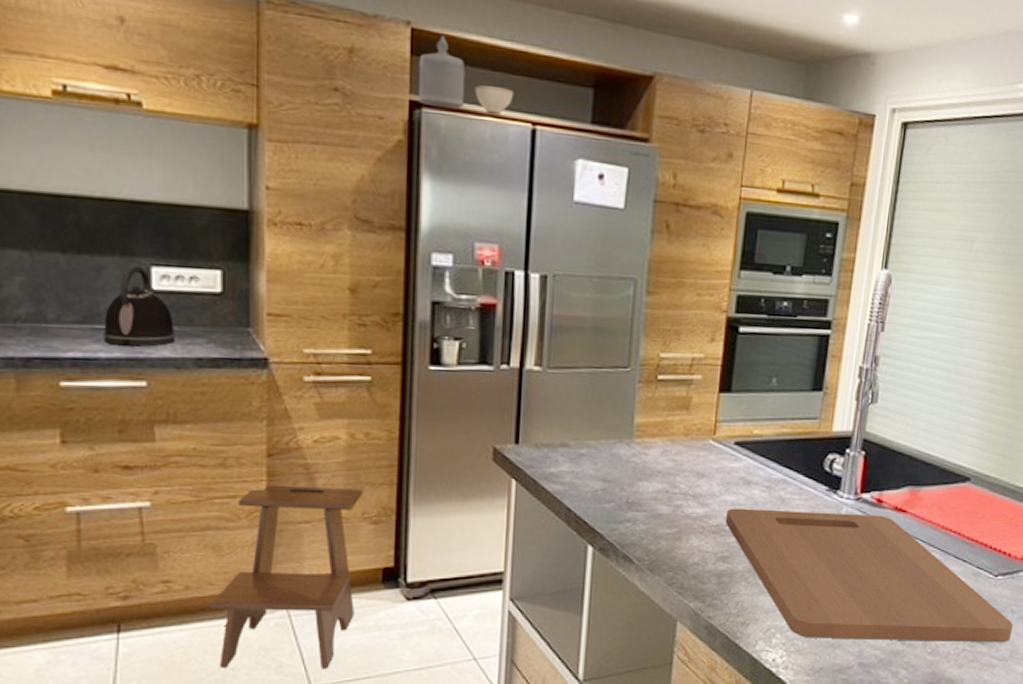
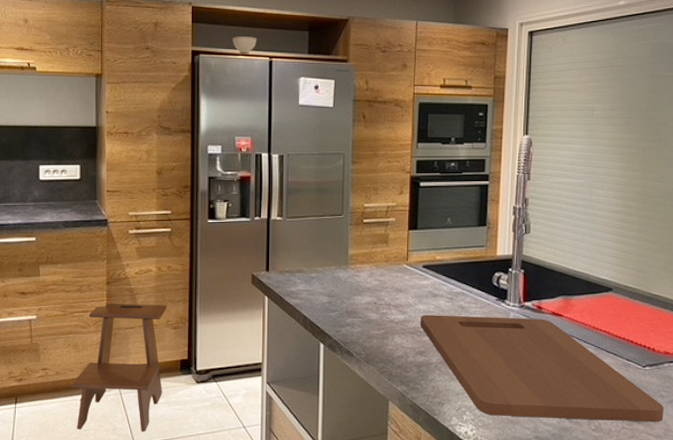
kettle: present [102,266,176,347] -> none [11,166,53,216]
decorative jar: present [418,35,466,110] -> none [197,9,226,53]

